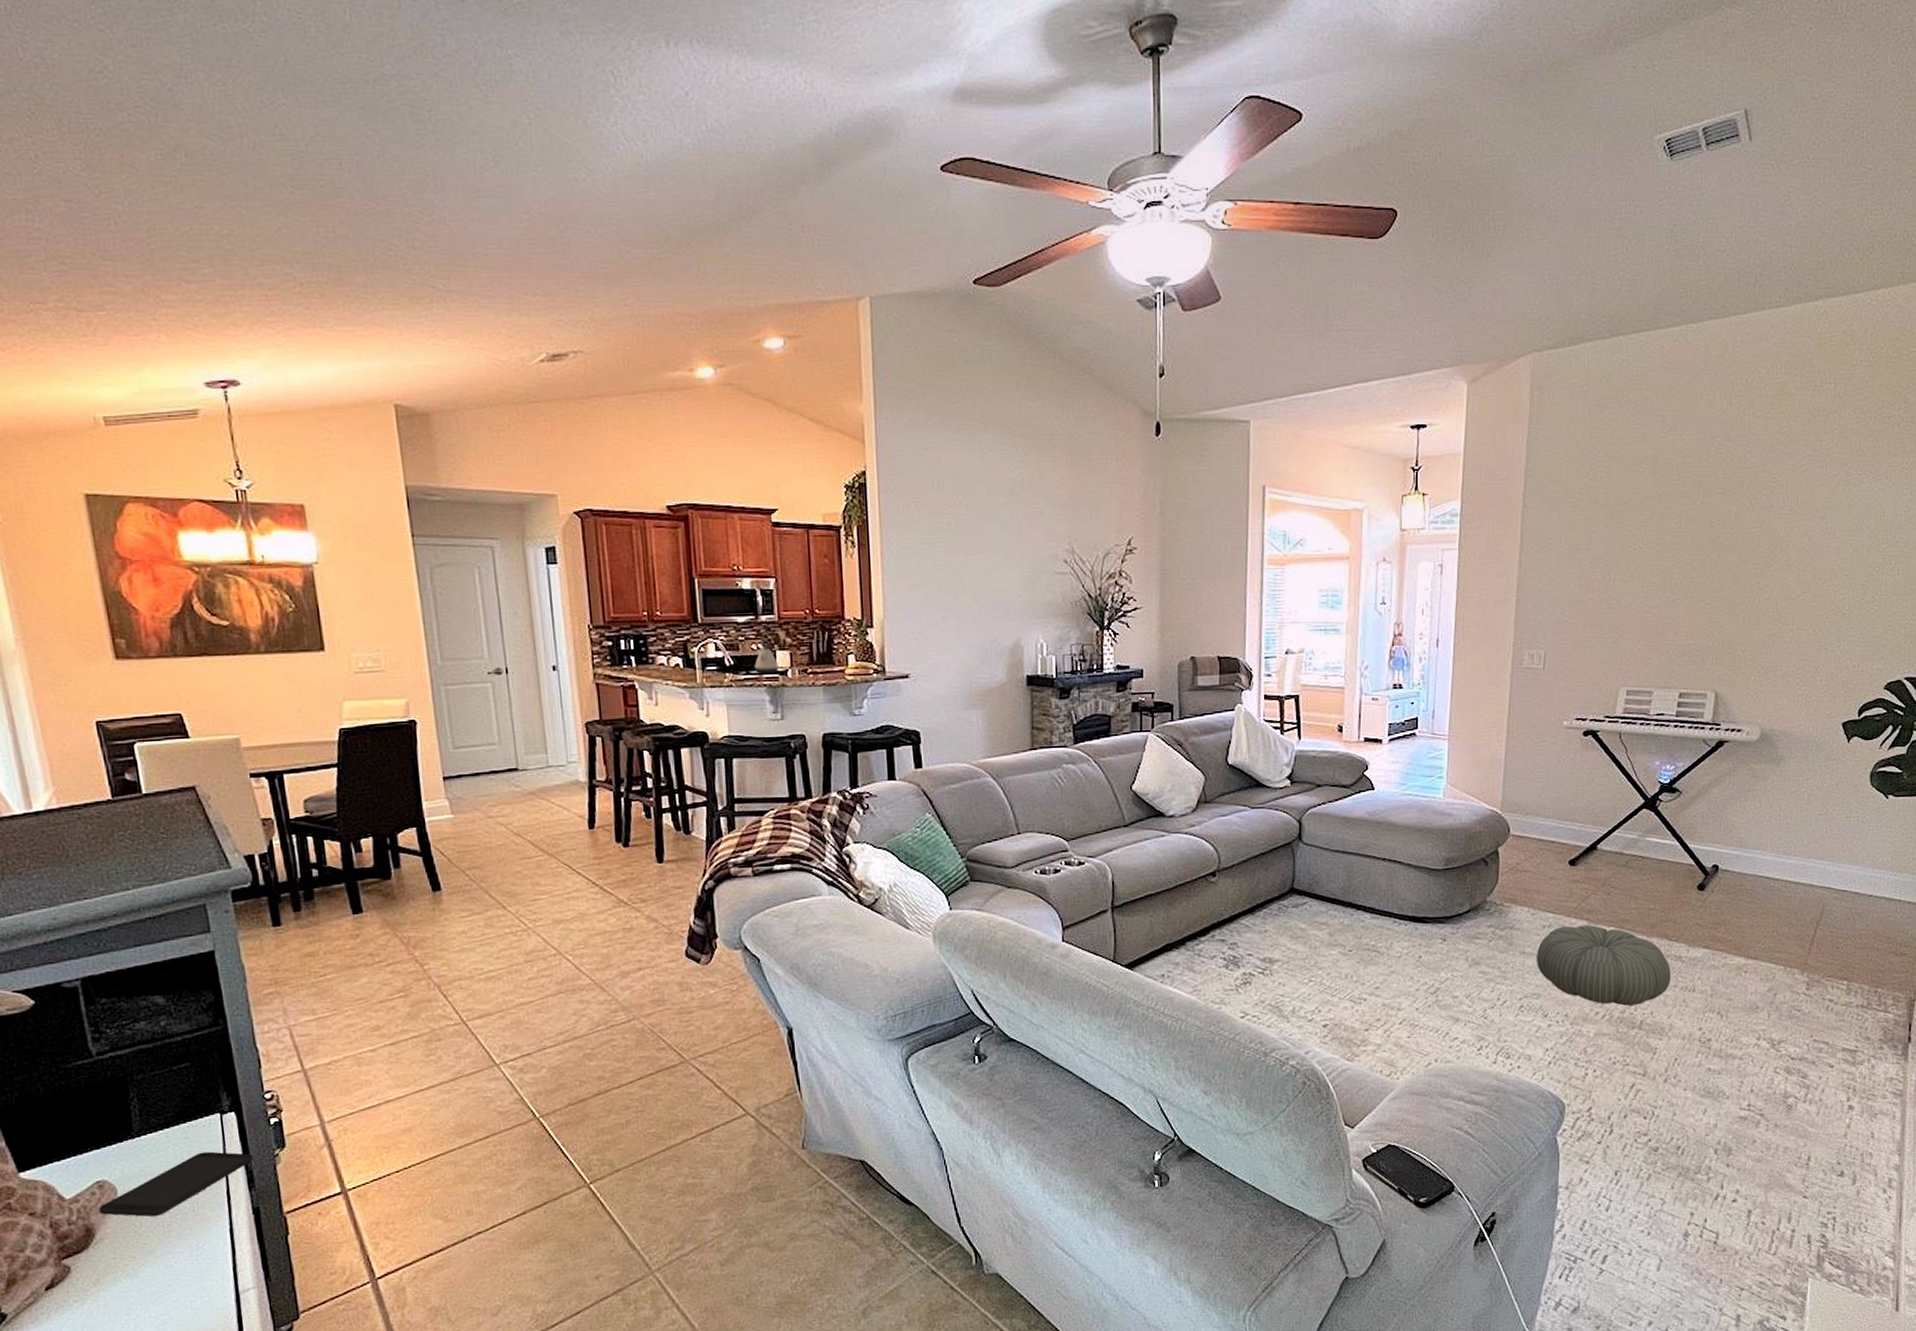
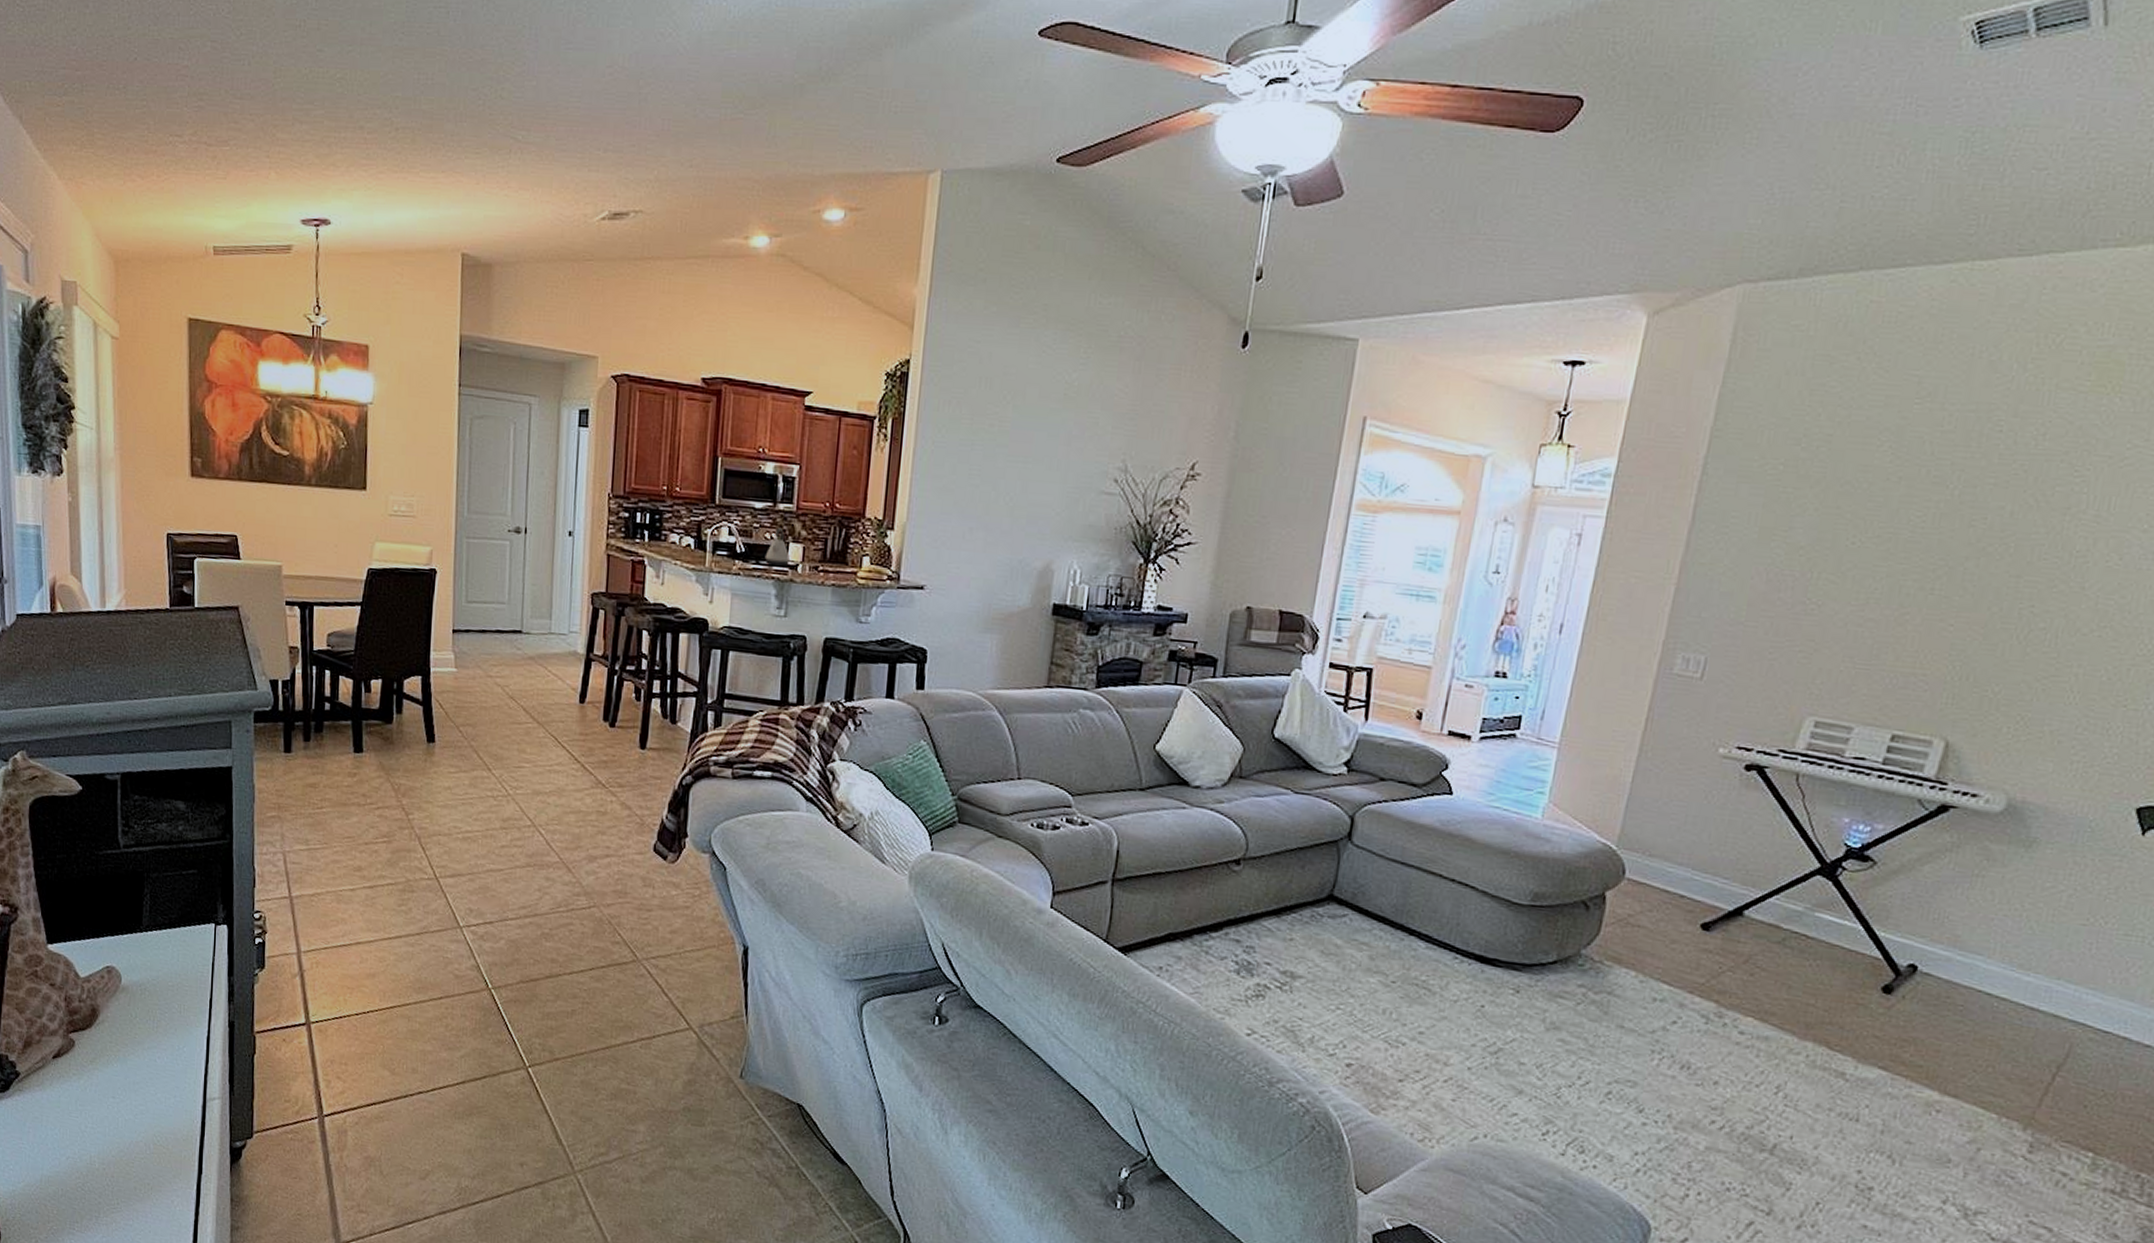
mobile phone: present [100,1151,254,1217] -> none [105,957,237,1010]
pouf: present [1537,924,1671,1006] -> none [1638,1004,1827,1123]

